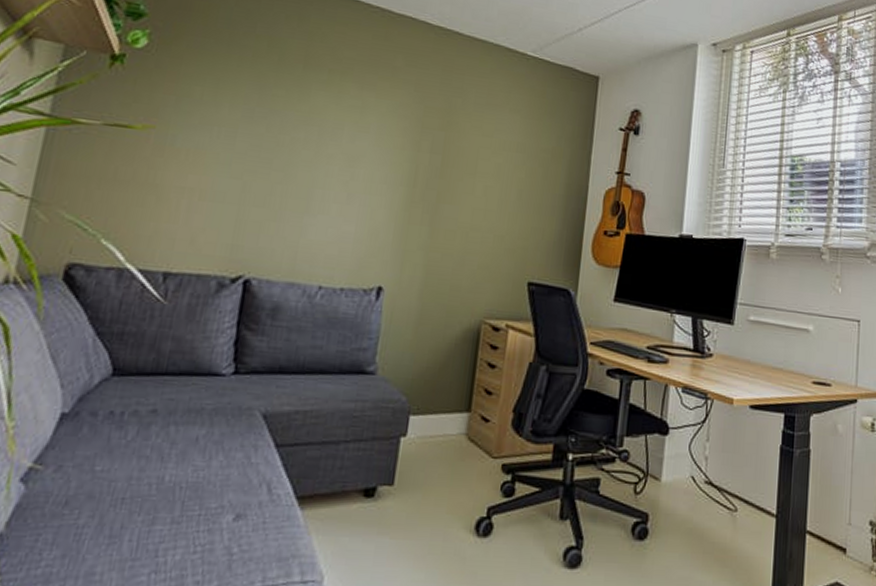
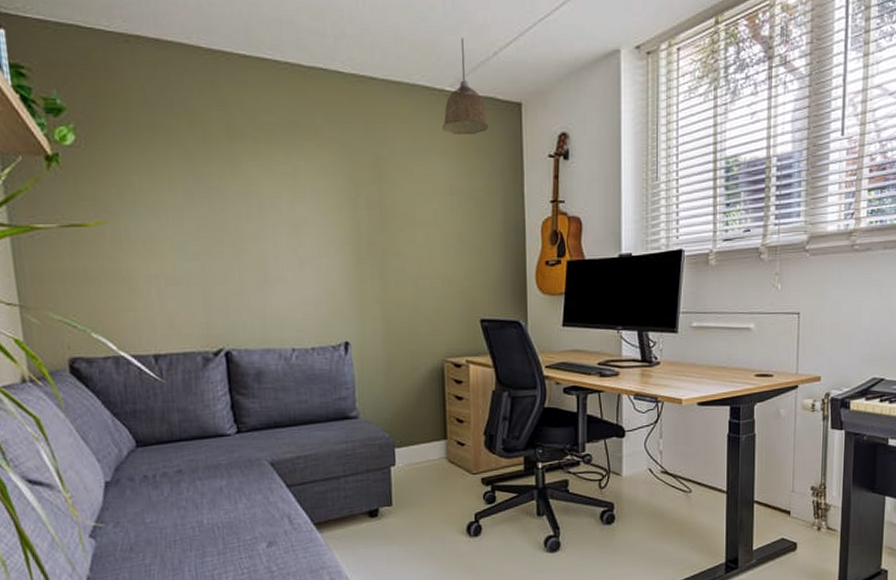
pendant lamp: none [519,11,564,99] -> present [442,37,488,134]

